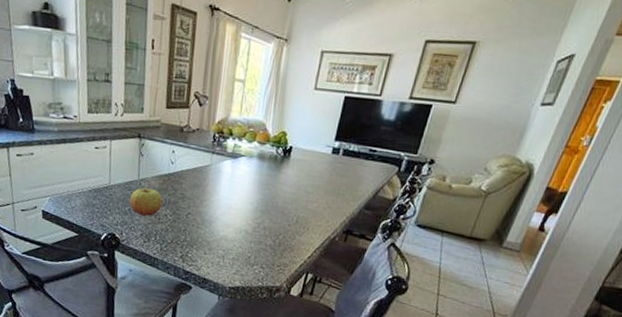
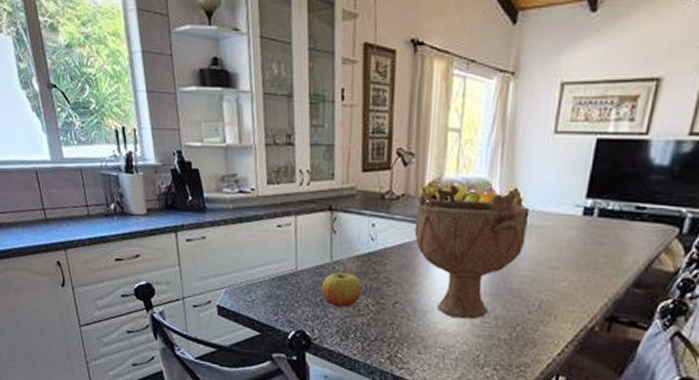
decorative bowl: none [205,123,294,229] -> present [414,184,530,320]

